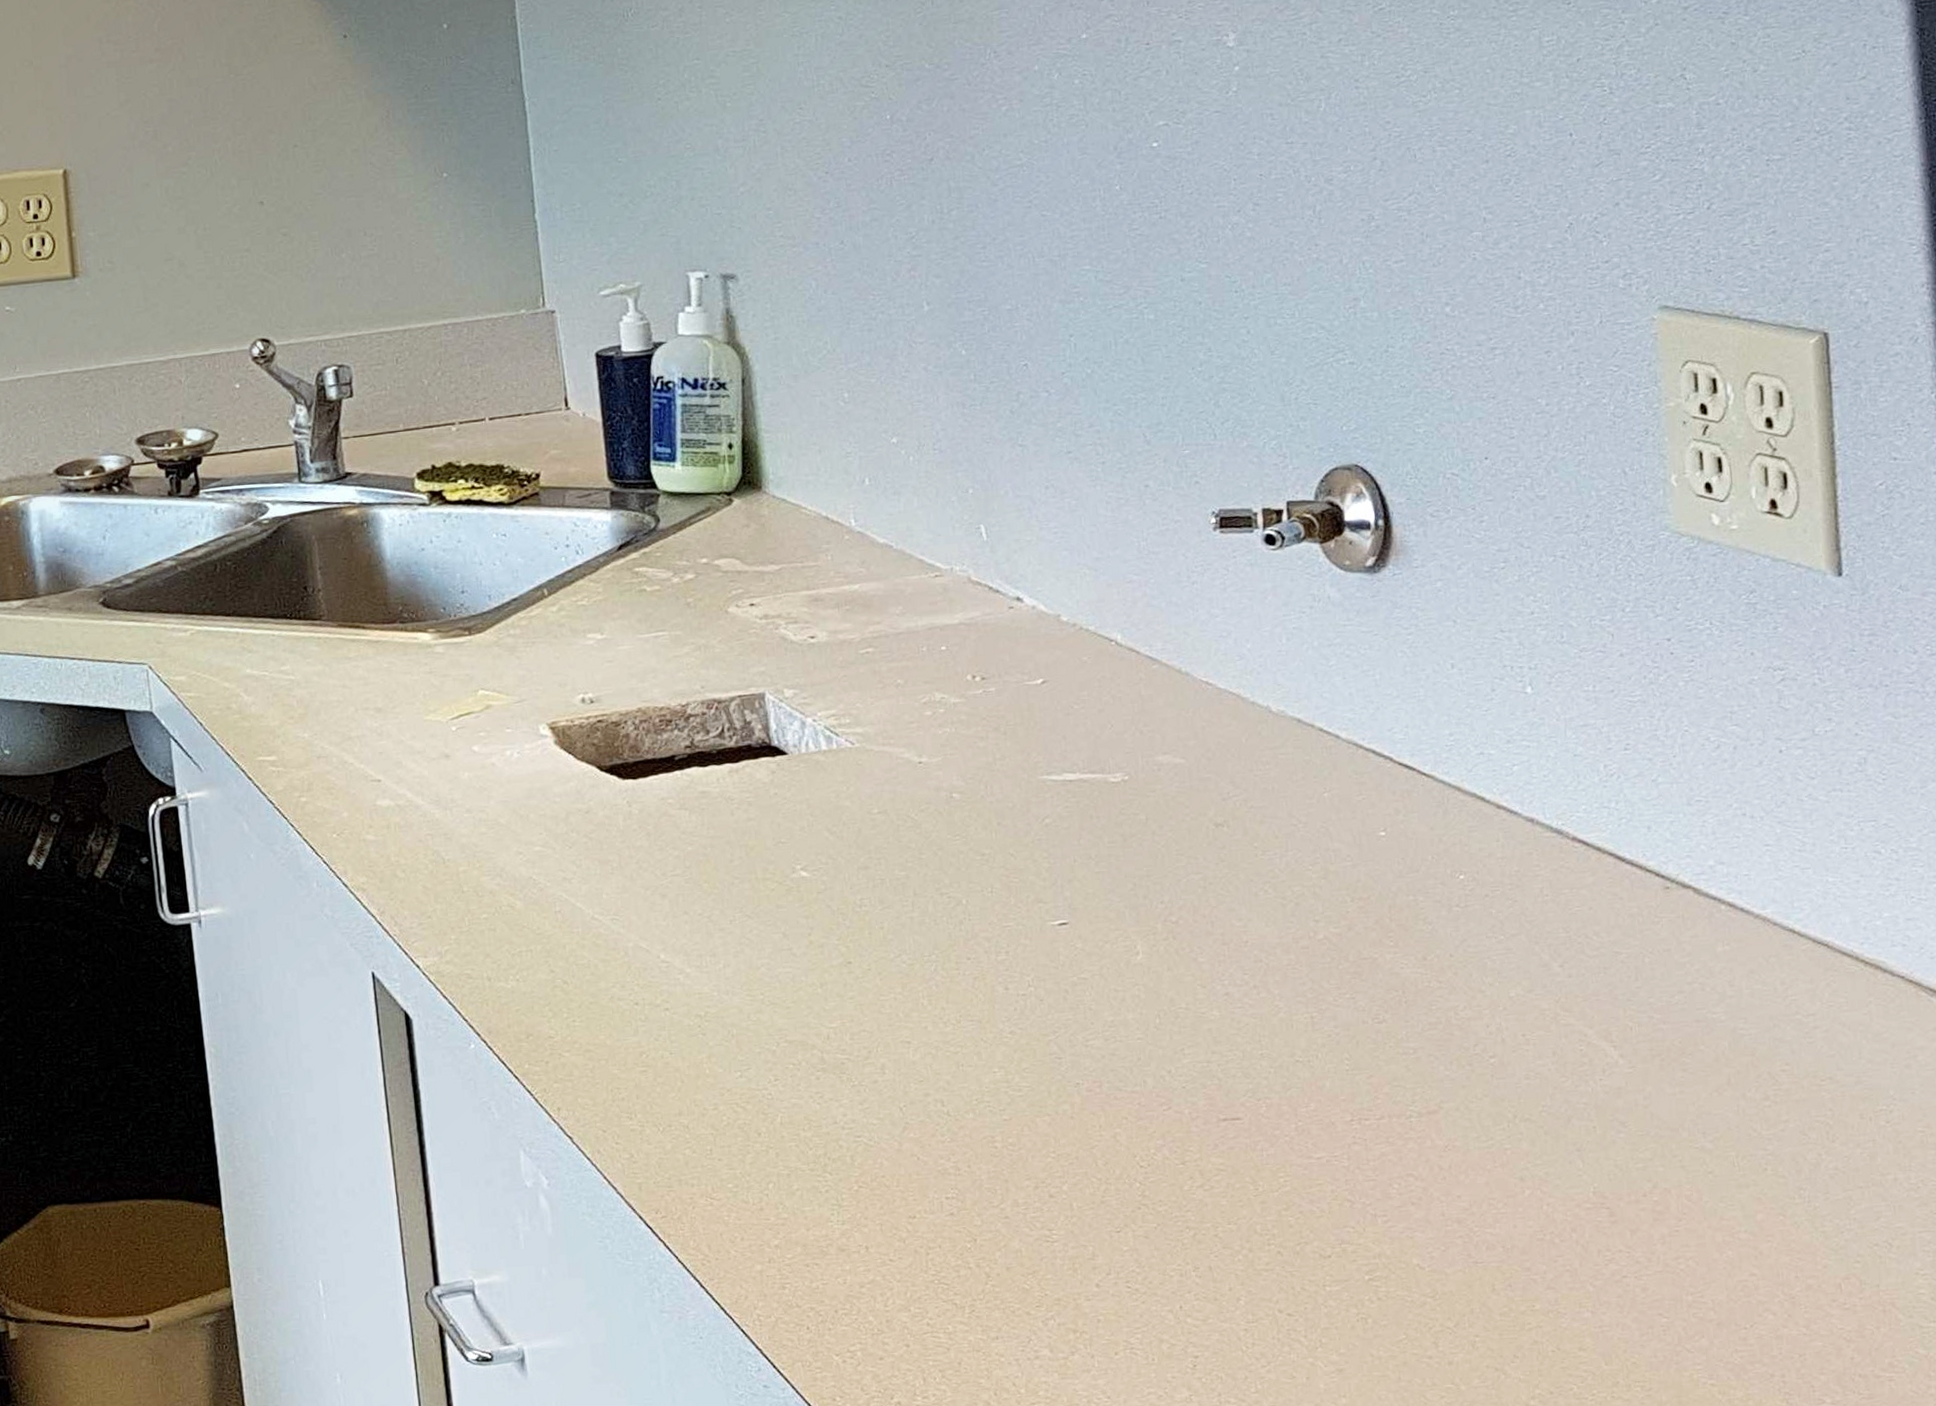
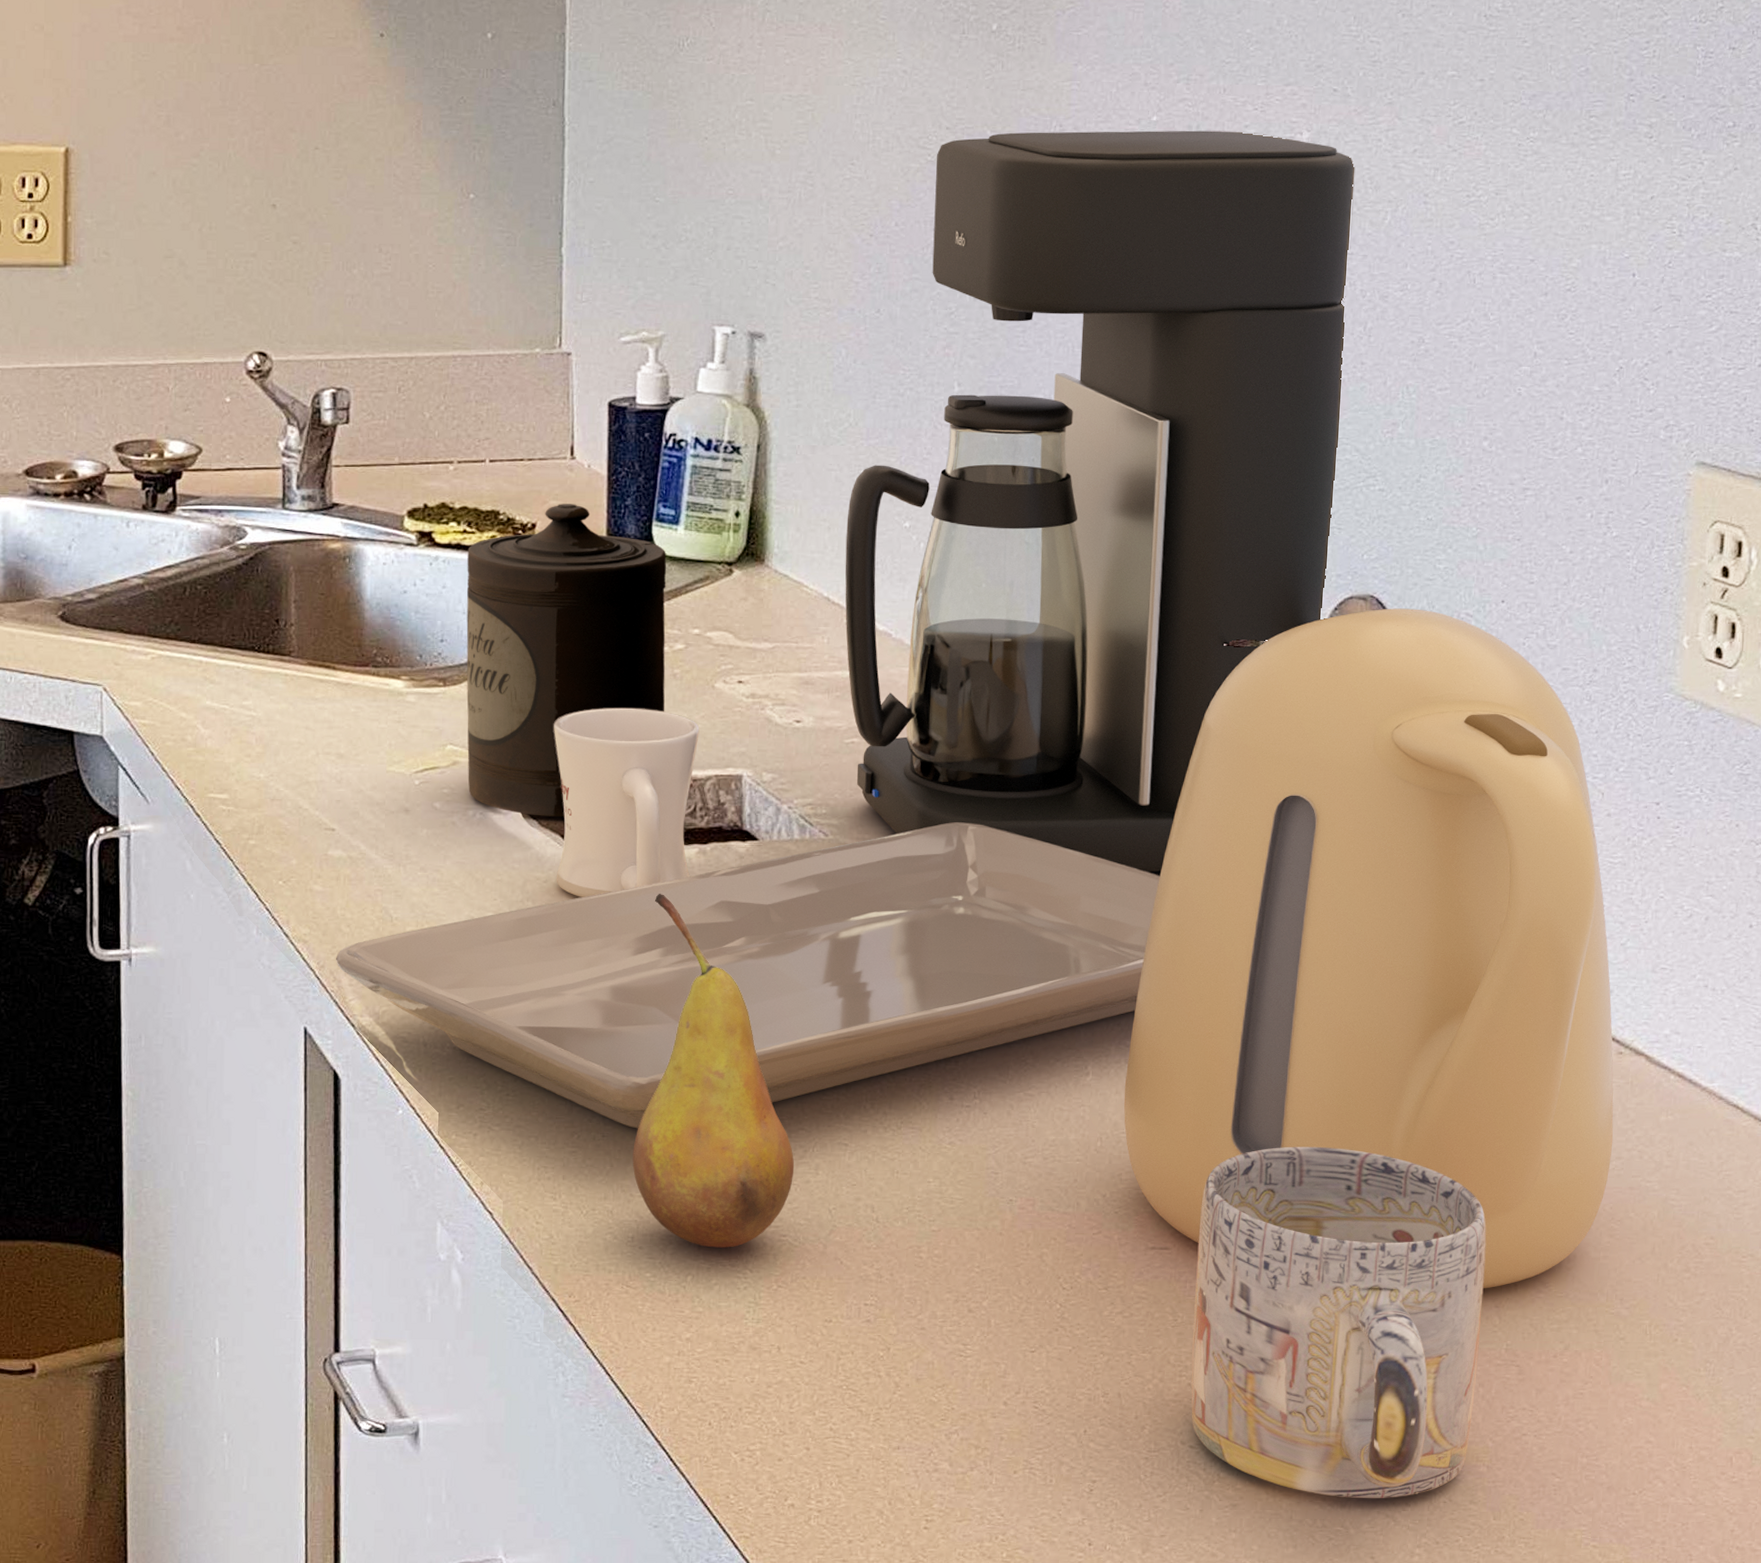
tray: none [395,719,1185,1044] -> present [336,822,1160,1129]
canister: none [477,451,683,751] -> present [466,504,667,818]
mug: none [578,638,725,824] -> present [554,707,700,897]
fruit: none [694,813,861,1154] -> present [632,893,795,1248]
coffee maker: none [836,39,1315,751] -> present [845,130,1356,872]
kettle: none [1175,473,1673,1134] -> present [1123,608,1614,1289]
mug: none [1266,1005,1569,1355] -> present [1191,1146,1487,1499]

